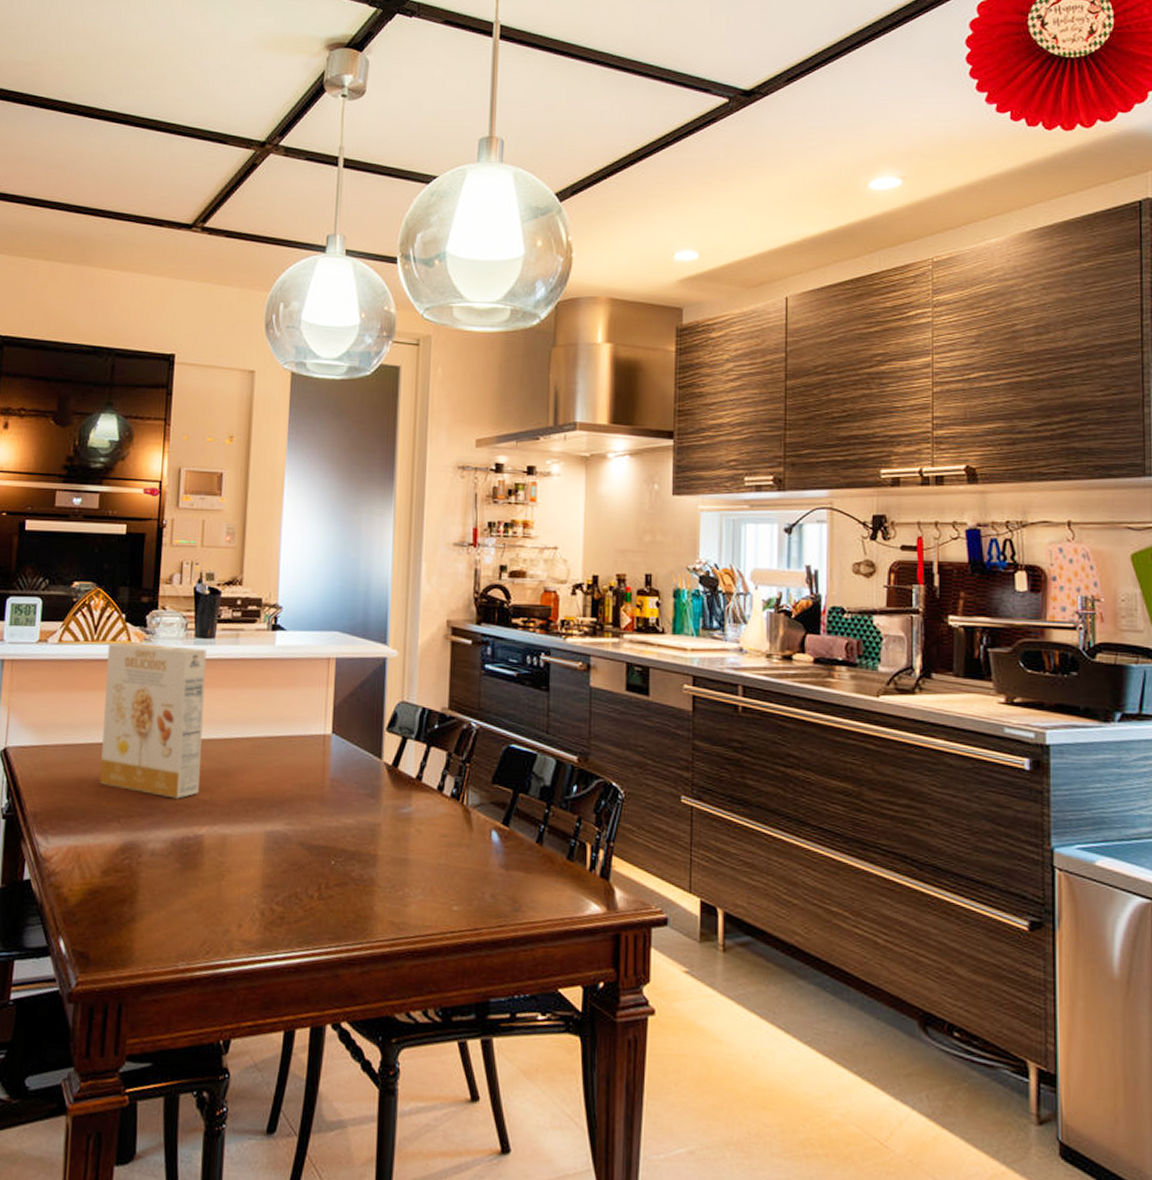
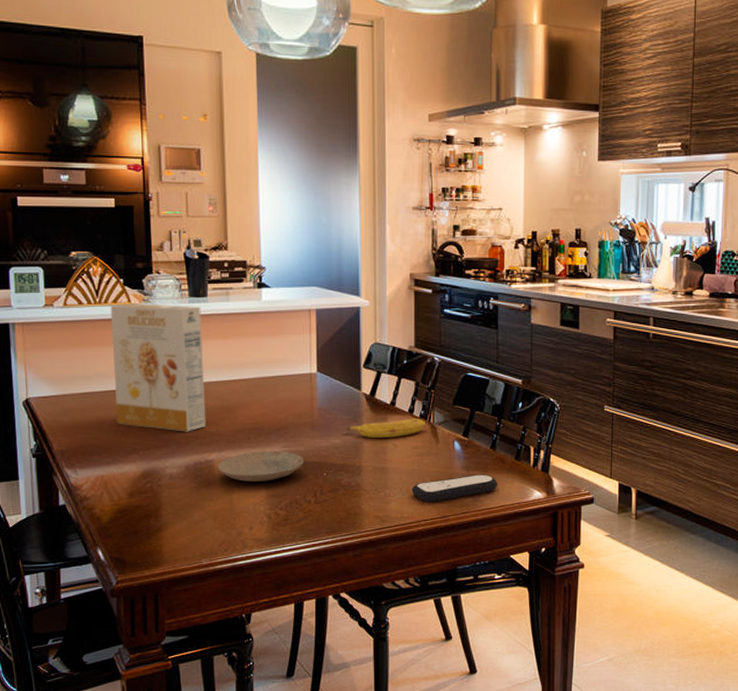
plate: none [207,827,310,868] -> present [217,451,305,483]
fruit: none [357,798,457,821] -> present [343,419,425,439]
remote control: none [436,875,545,909] -> present [411,474,498,503]

